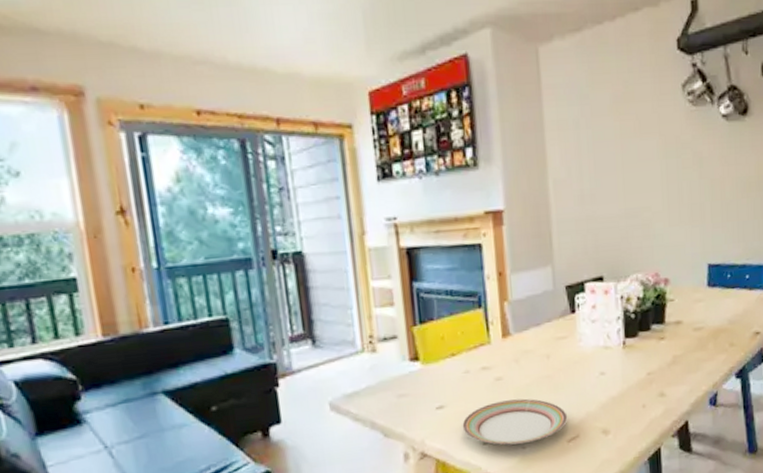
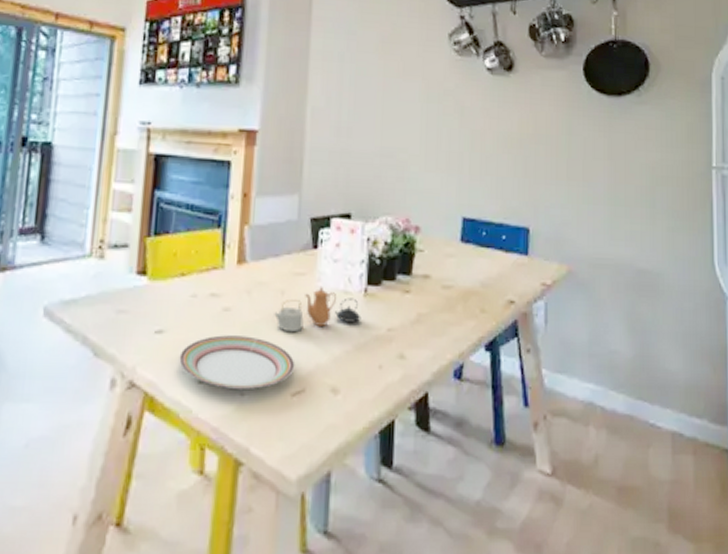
teapot: none [543,345,623,390] -> present [274,286,361,333]

